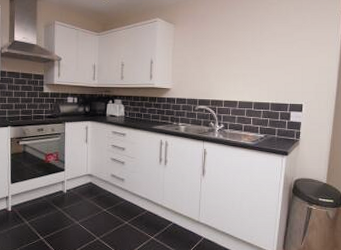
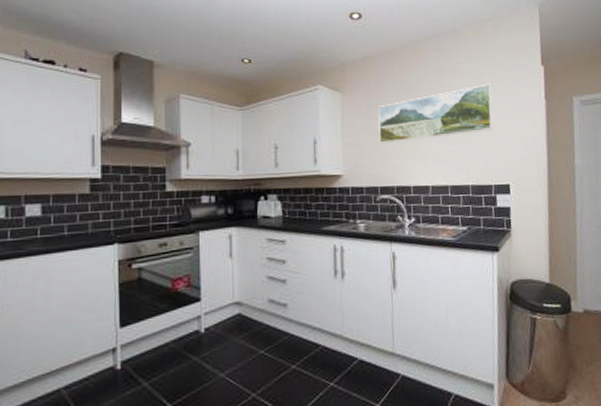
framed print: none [201,22,297,67] -> present [378,83,493,144]

